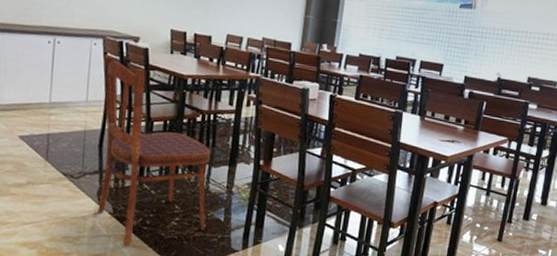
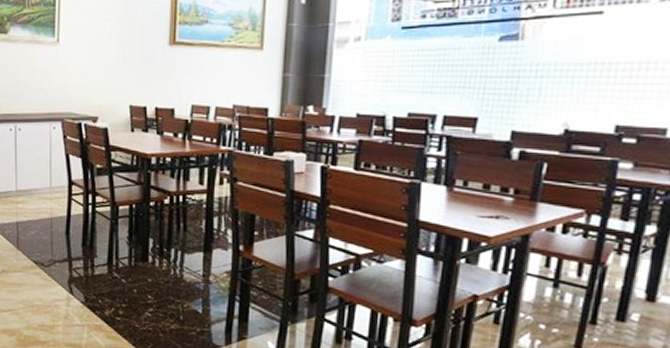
dining chair: present [97,55,211,246] -> none [65,139,183,337]

